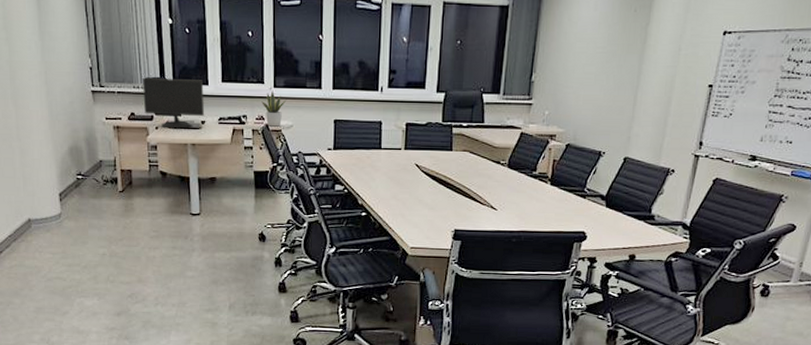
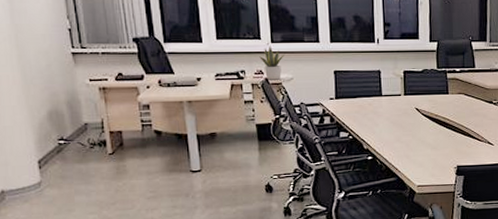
computer monitor: present [142,77,204,129] -> none [129,37,199,87]

